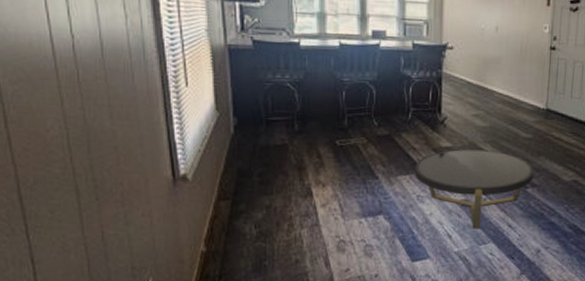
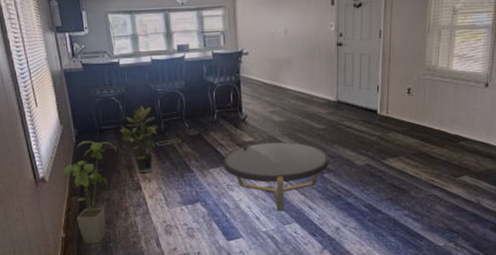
house plant: none [213,133,286,261] -> present [63,141,117,244]
potted plant: none [292,95,340,177] -> present [120,105,158,173]

